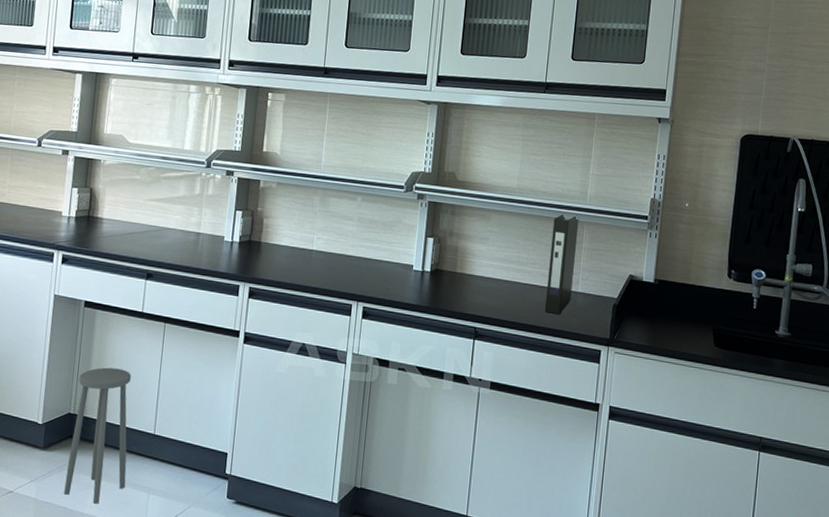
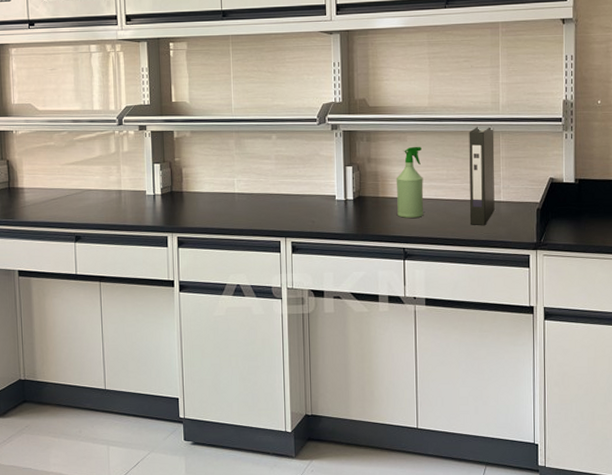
stool: present [64,367,131,504] -> none [24,331,85,461]
spray bottle: none [473,225,505,299] -> present [395,146,424,219]

